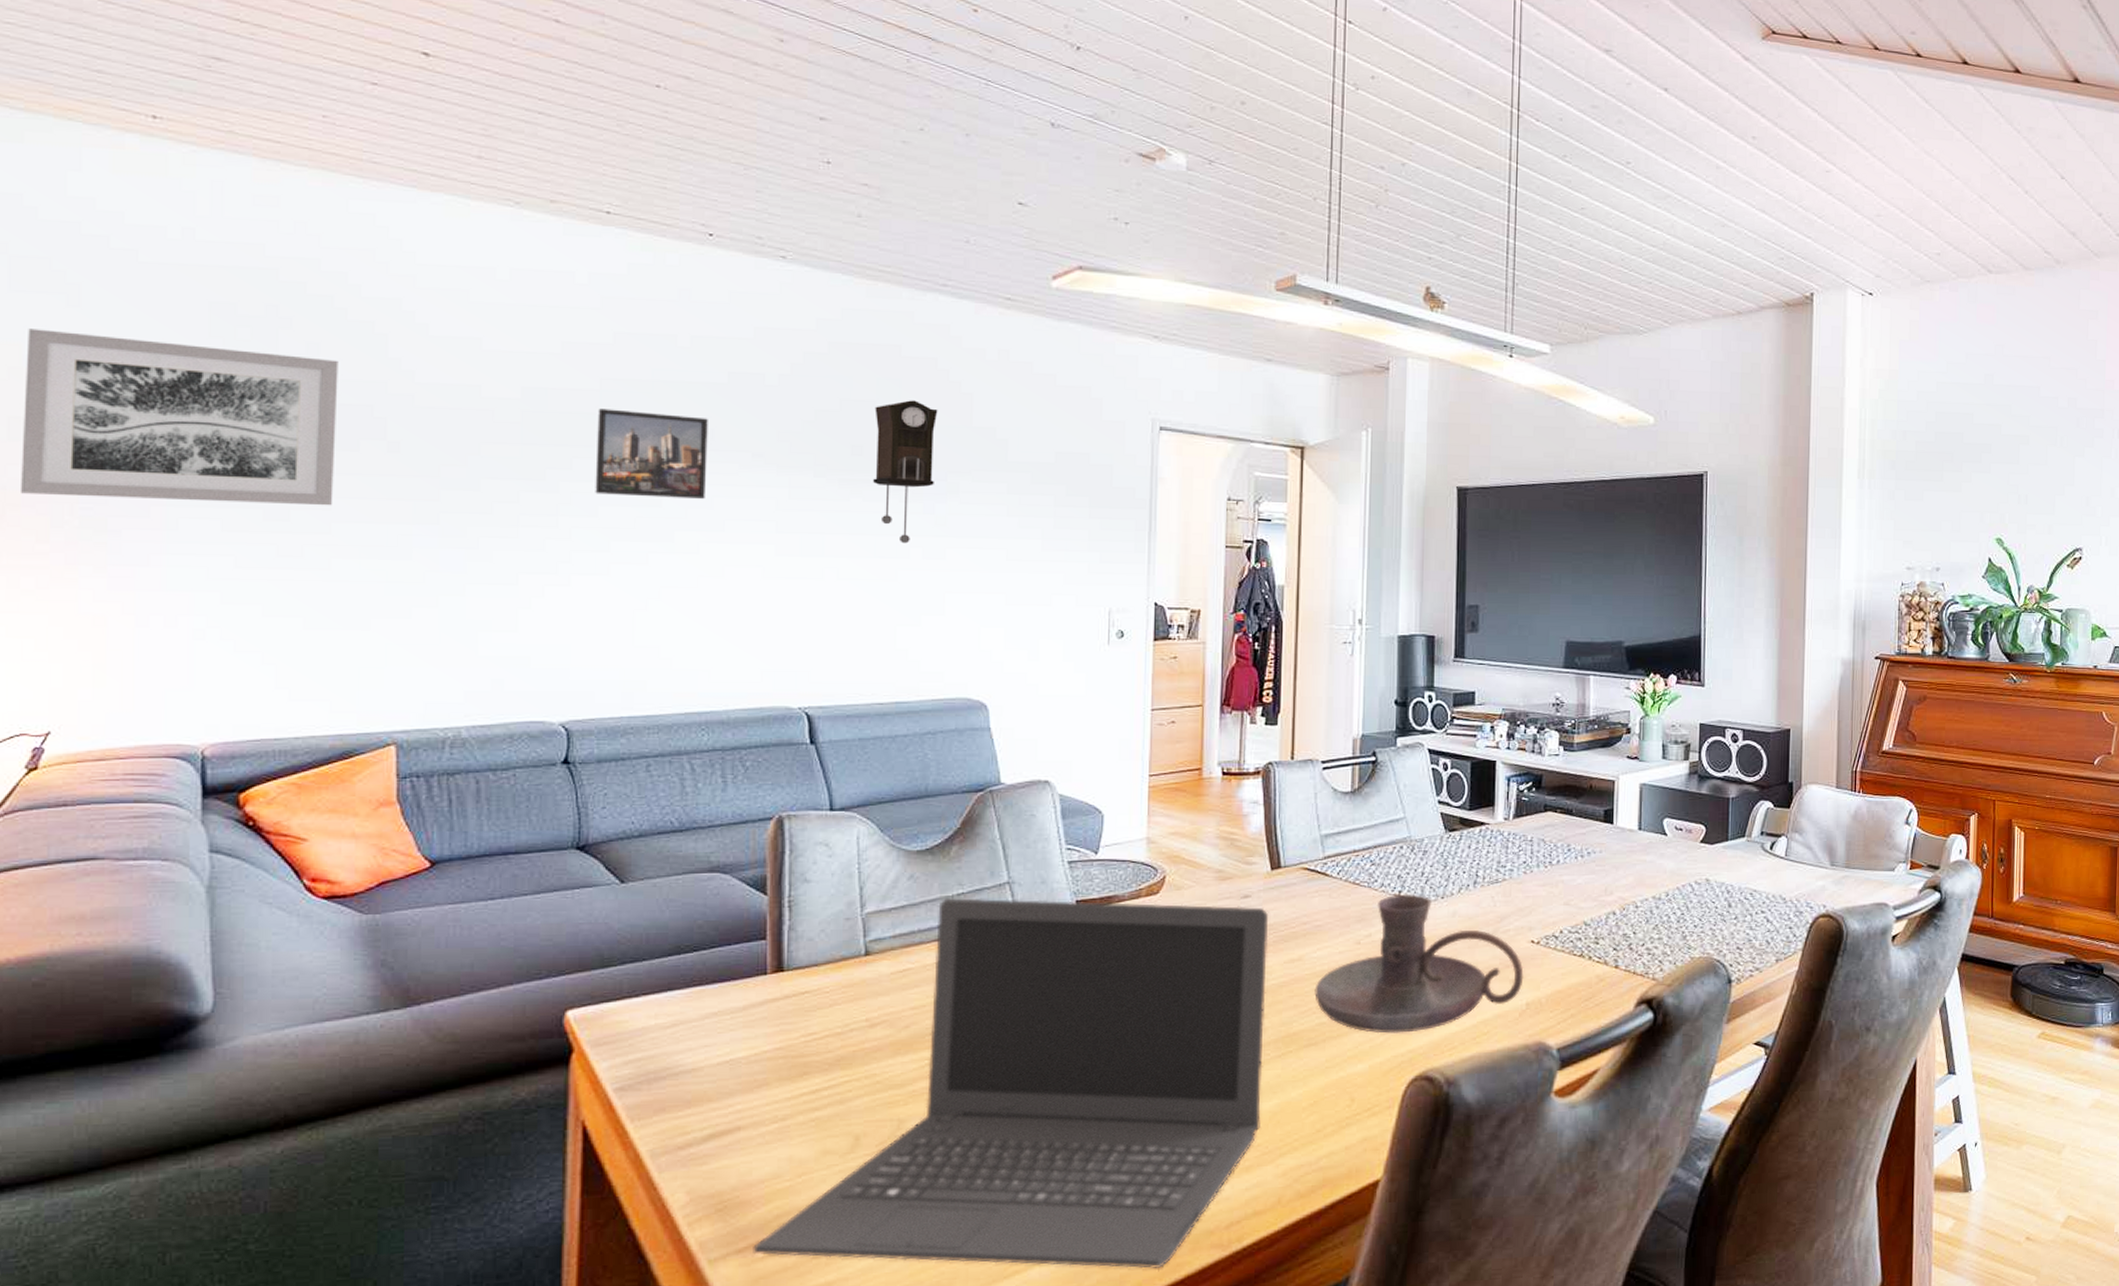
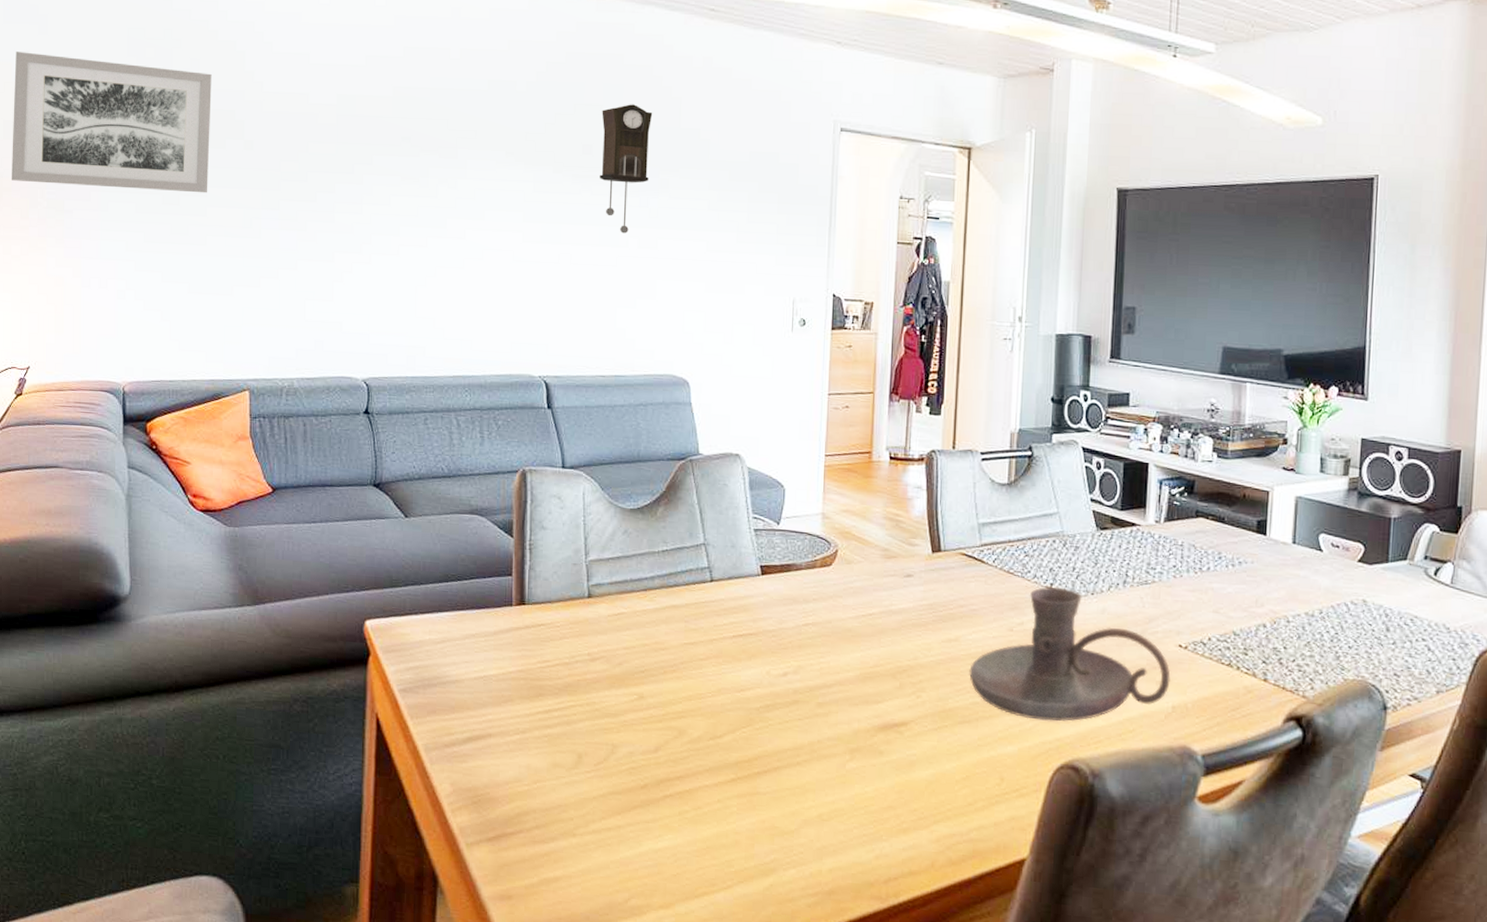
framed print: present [595,408,708,499] -> none [389,113,473,191]
laptop computer: present [753,897,1269,1269] -> none [499,552,929,911]

